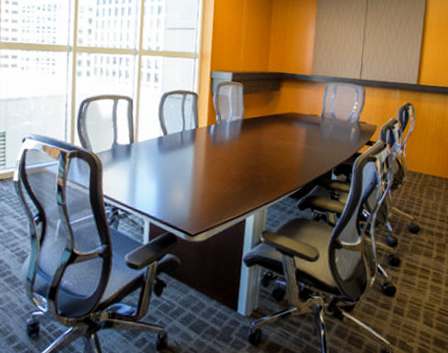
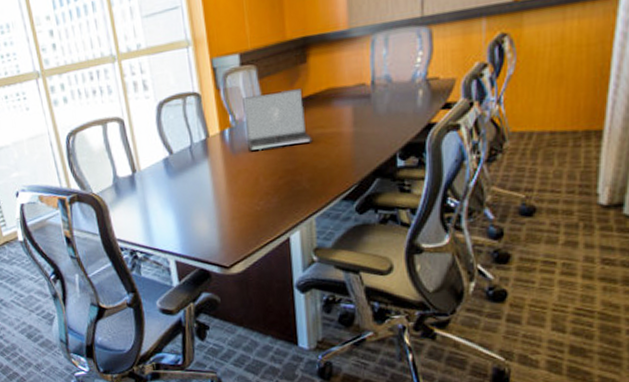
laptop: none [226,105,275,149] -> present [243,88,312,151]

